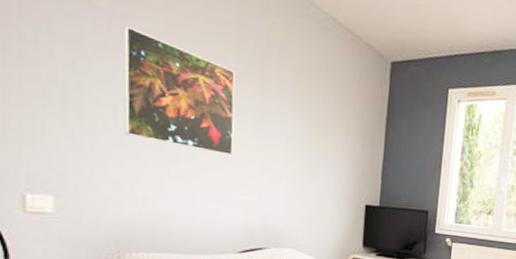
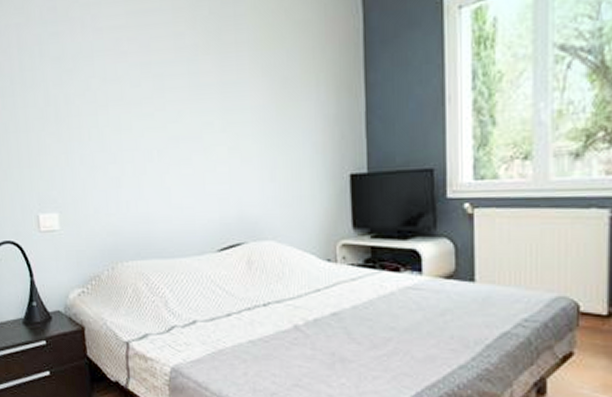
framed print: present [123,25,235,156] -> none [93,28,202,143]

